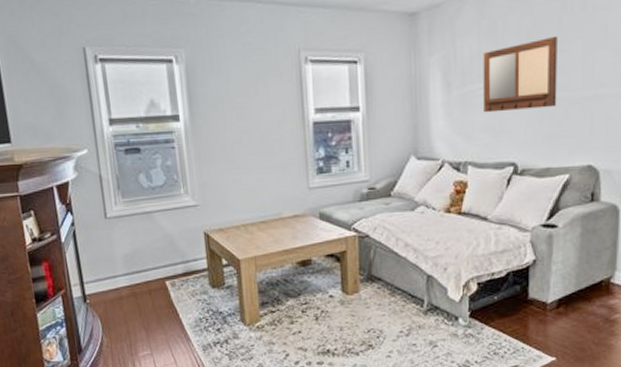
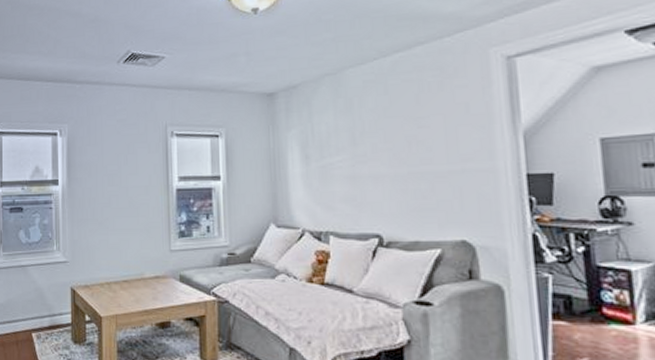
writing board: present [483,35,558,113] -> none [340,113,421,185]

